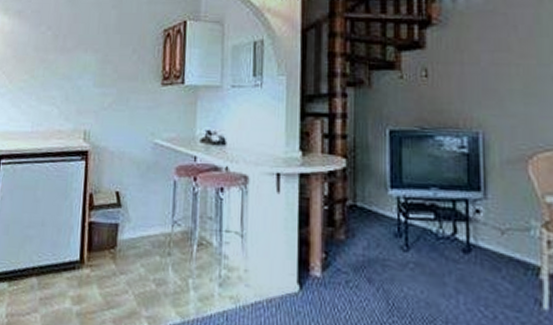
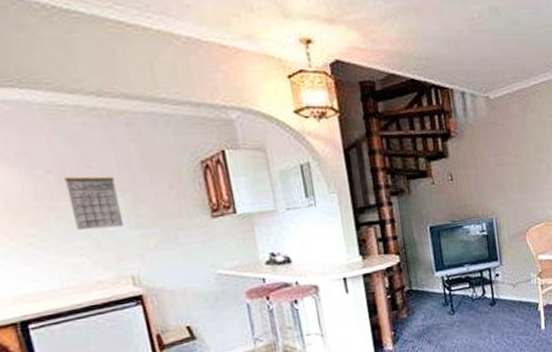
calendar: none [55,34,93,83] -> present [64,176,125,231]

